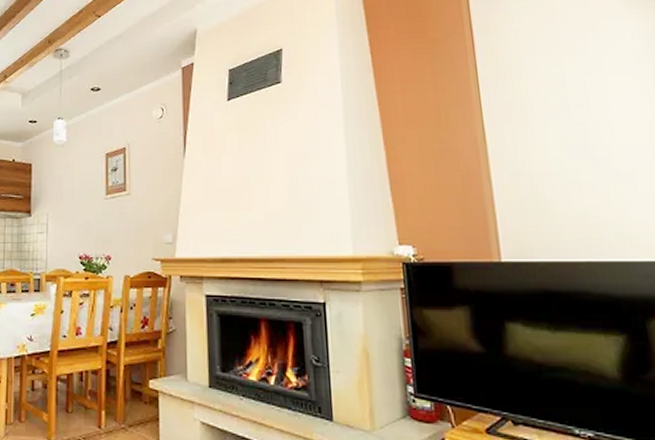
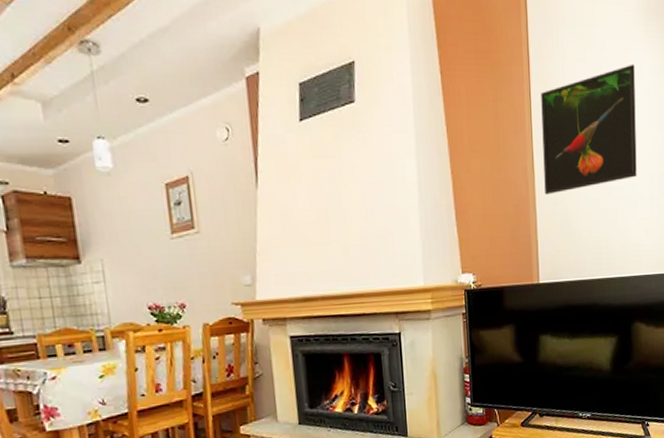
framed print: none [489,30,632,166] -> present [541,63,637,195]

